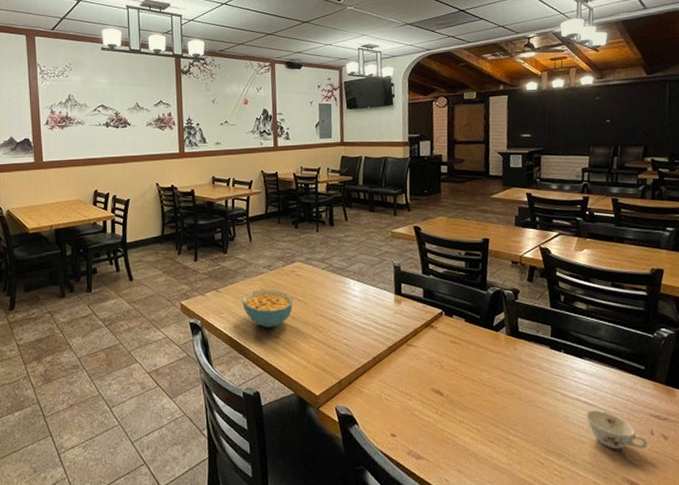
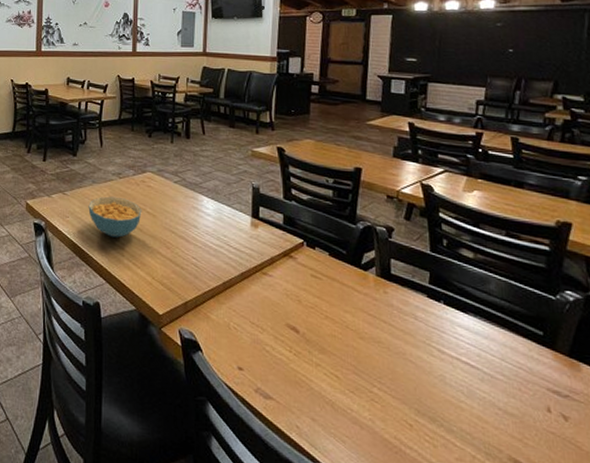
teacup: present [585,410,648,450] -> none [465,373,543,427]

